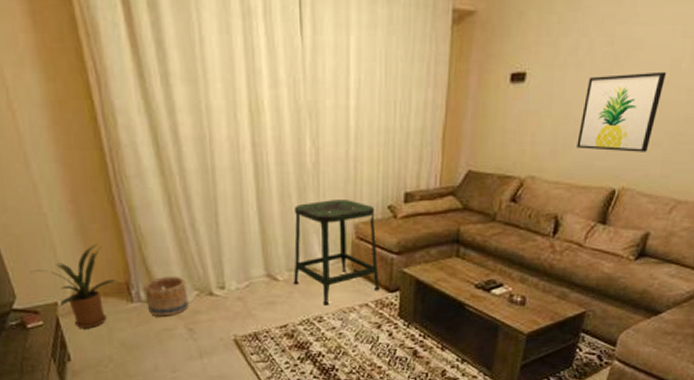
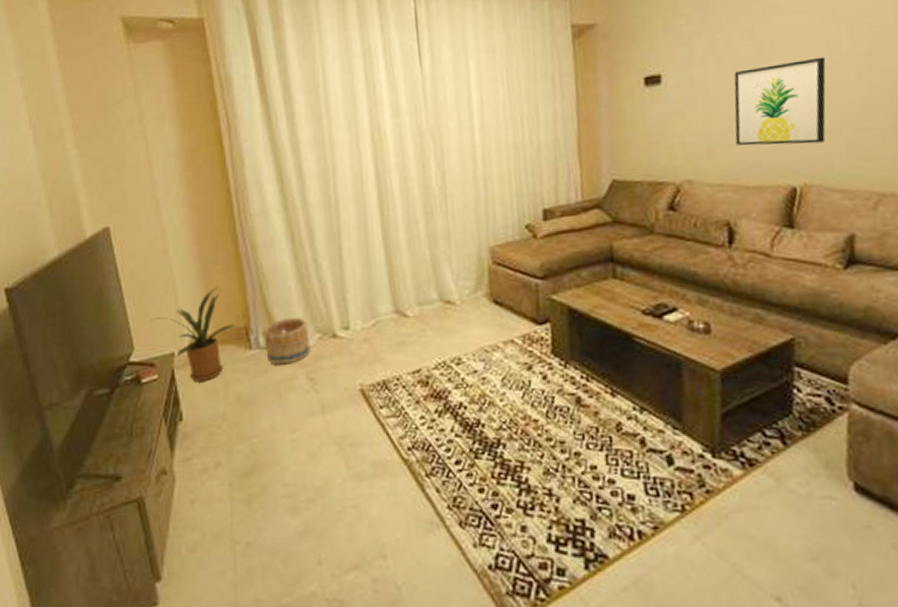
stool: present [293,200,380,306] -> none [421,221,526,344]

